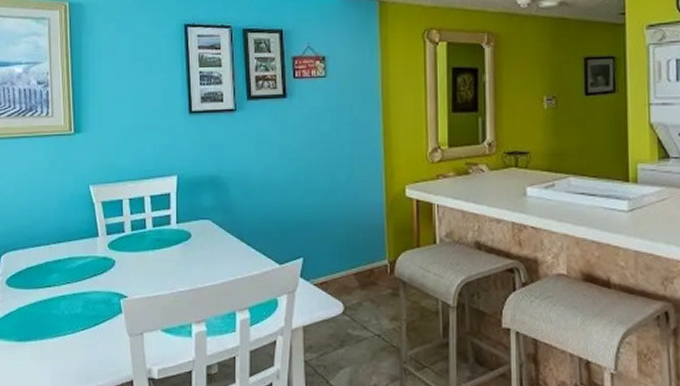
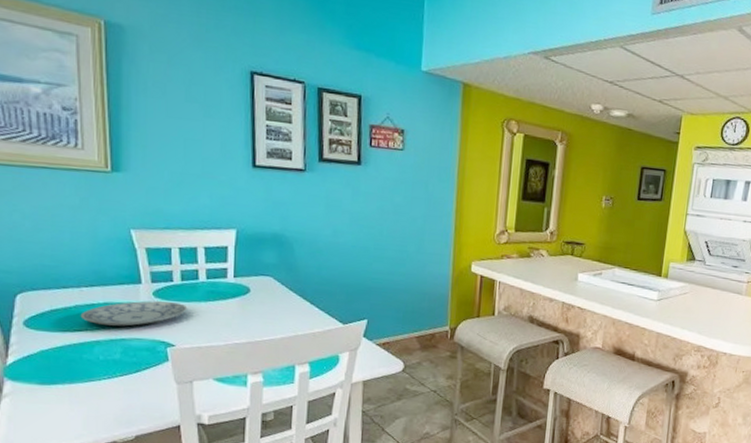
plate: none [49,253,138,280] -> present [80,300,188,326]

